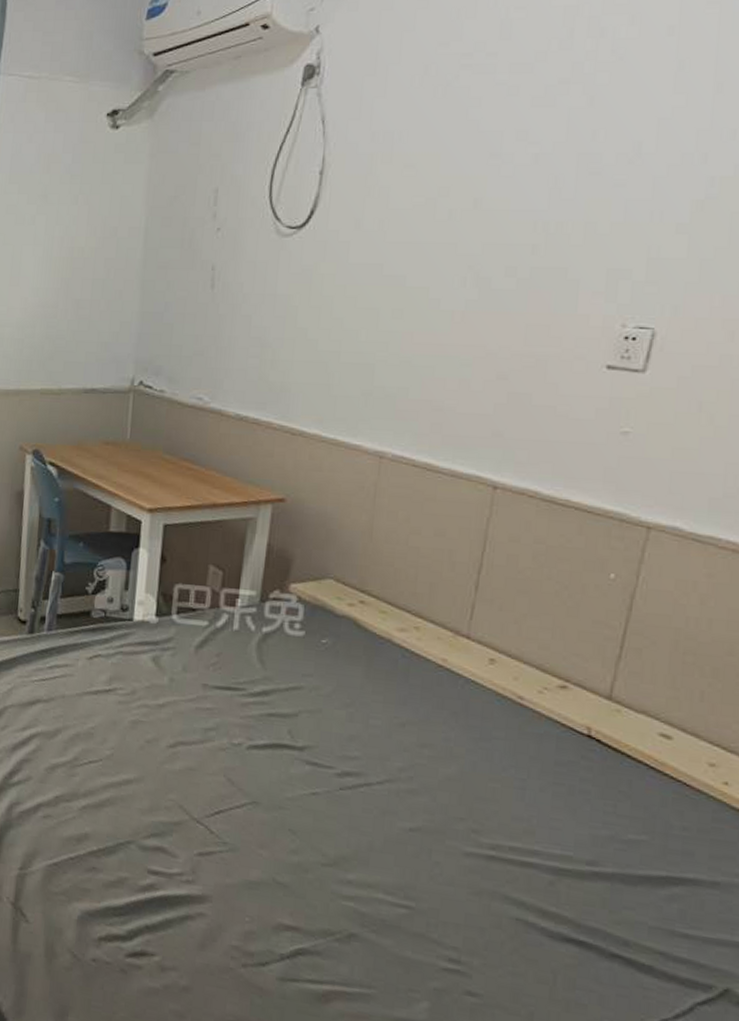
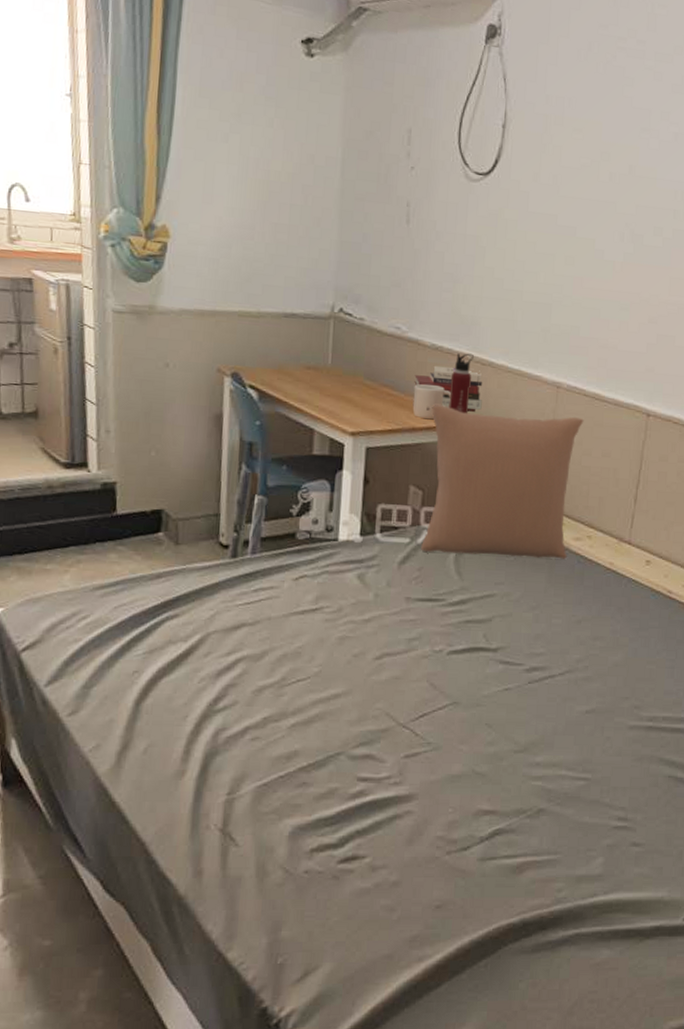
mug: none [213,456,257,495] -> present [412,383,452,420]
books: none [216,437,292,486] -> present [414,365,482,412]
pillow: none [220,479,412,652] -> present [421,405,584,559]
water bottle: none [253,422,282,488] -> present [448,353,474,414]

